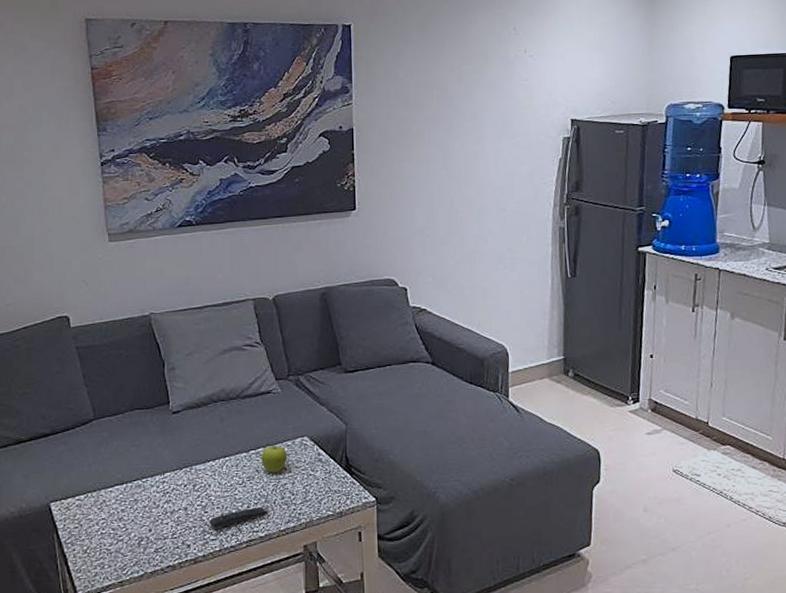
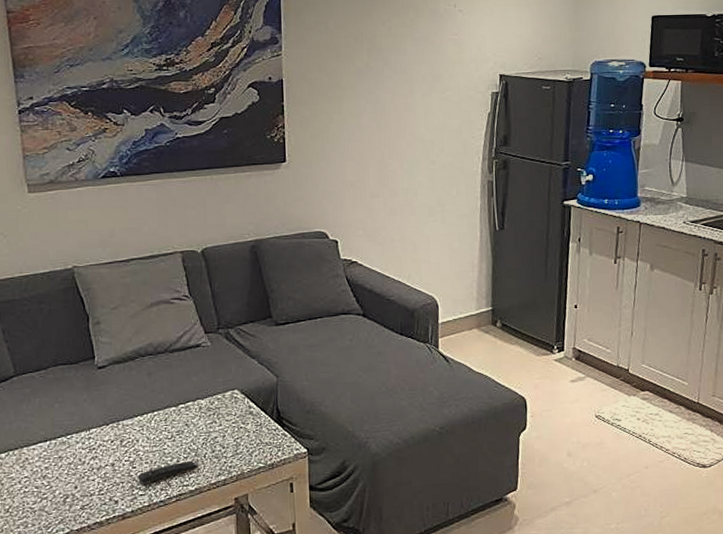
fruit: present [261,446,287,473] -> none [190,399,218,427]

